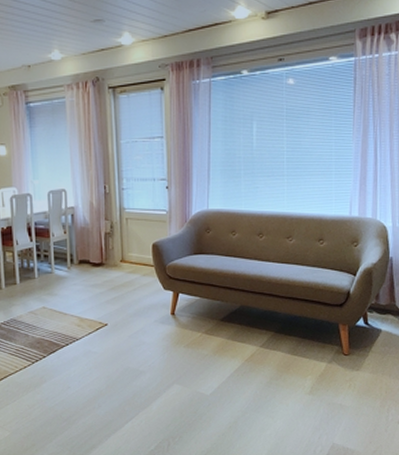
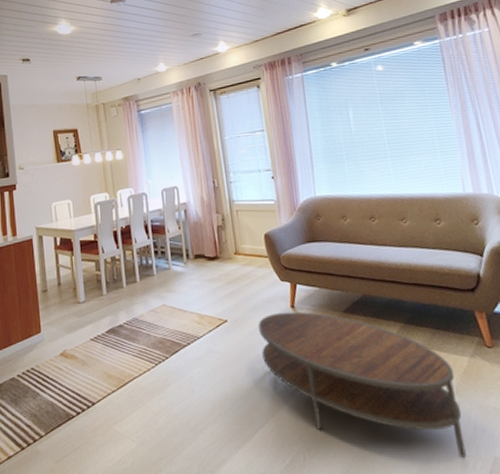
coffee table: none [137,318,312,445] -> present [258,311,466,459]

